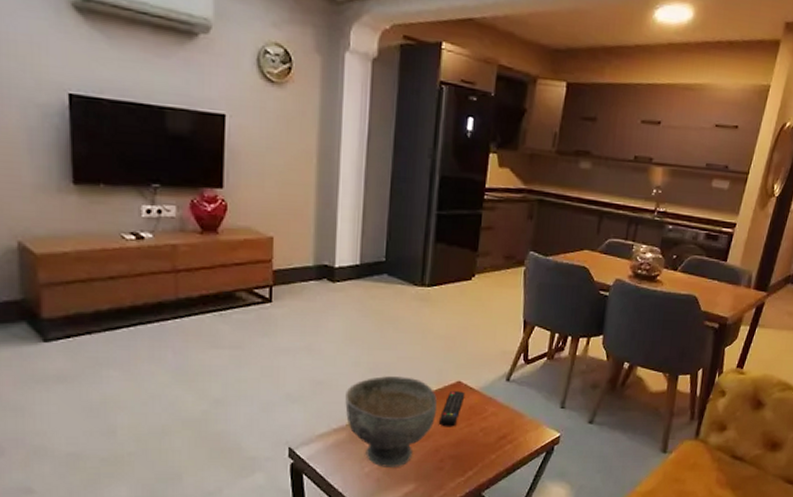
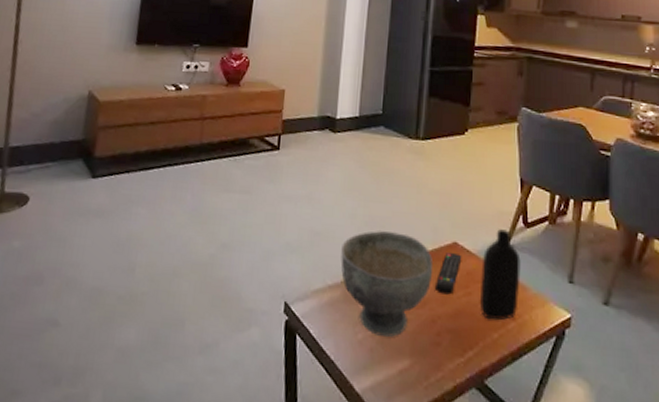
bottle: none [480,367,520,445] -> present [480,229,521,321]

